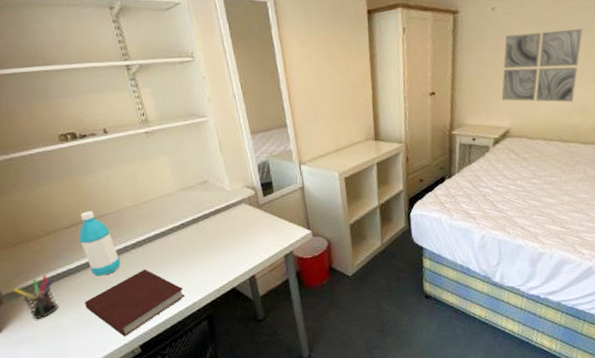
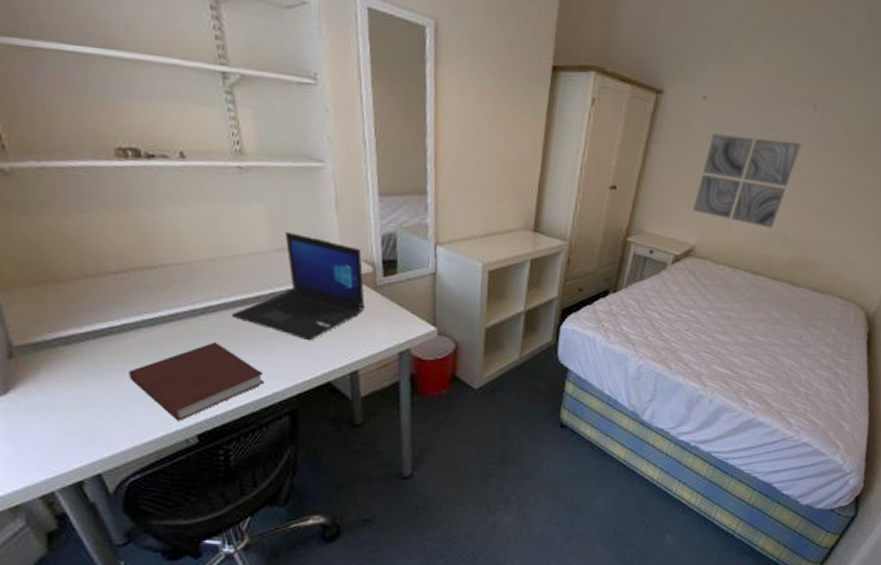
pen holder: present [14,274,58,319] -> none [30,328,92,383]
water bottle: present [79,211,120,277] -> none [129,256,183,342]
laptop: none [155,174,253,257] -> present [233,231,365,341]

